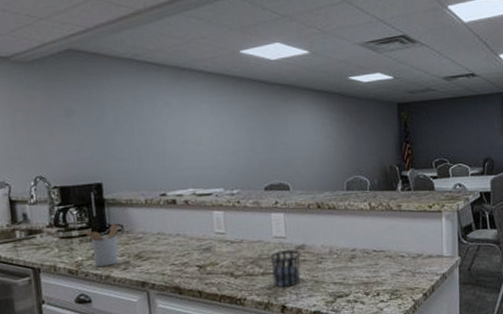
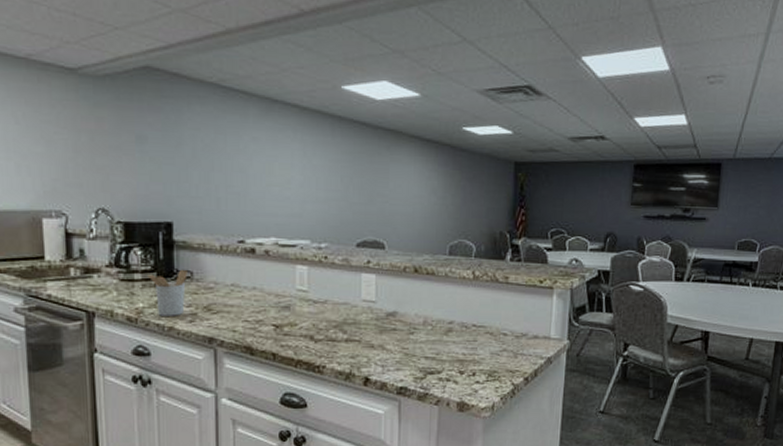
cup: present [270,250,301,288] -> none [356,316,391,357]

